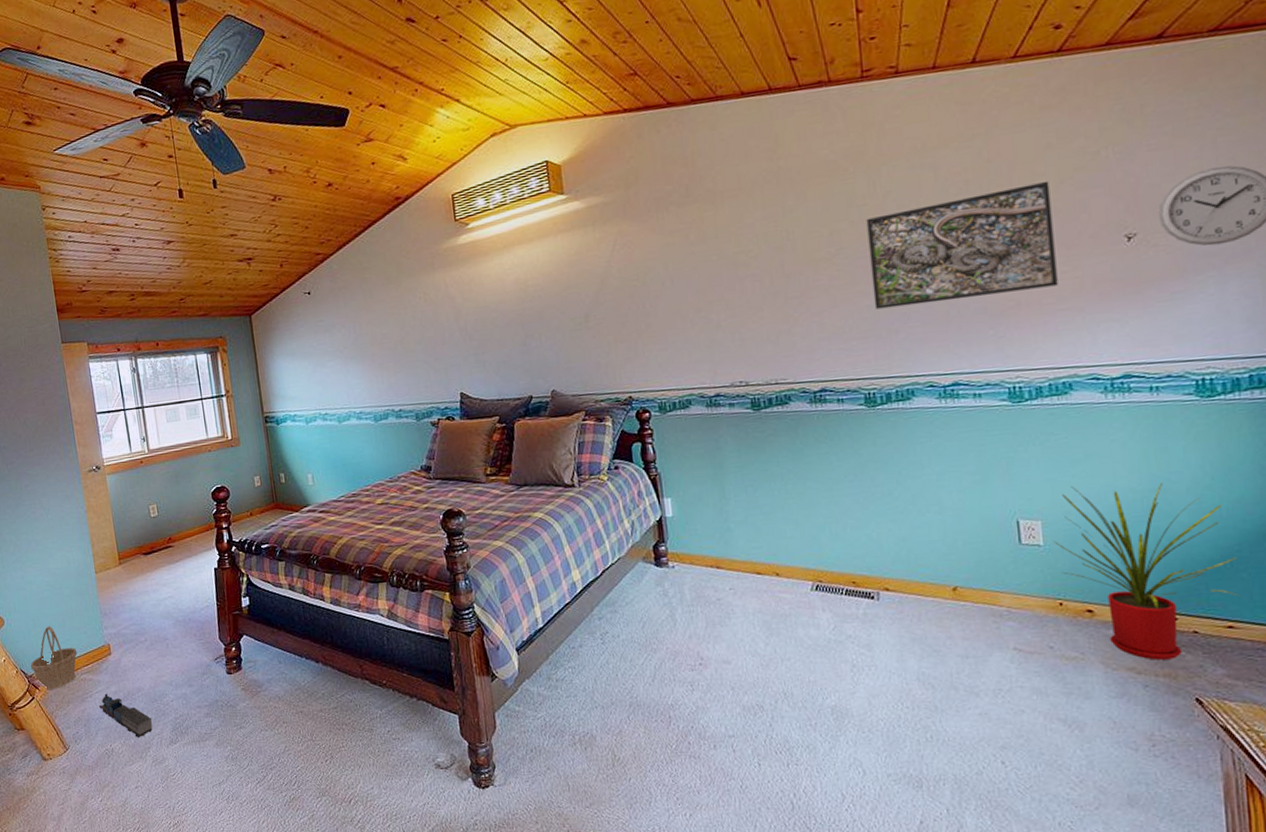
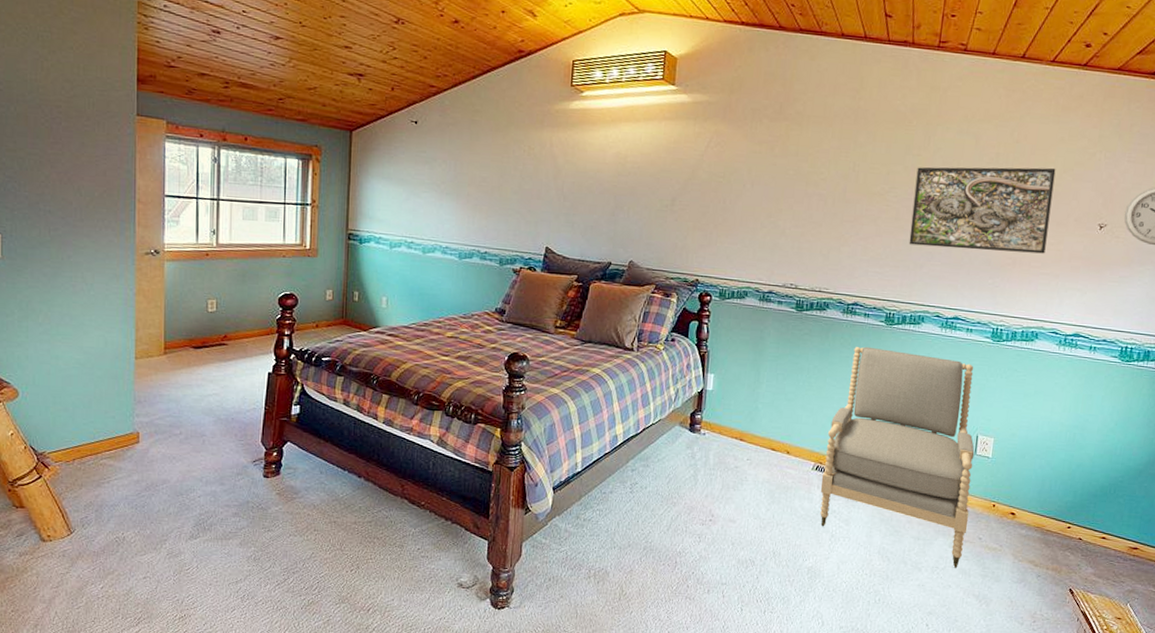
basket: present [30,626,78,690] -> none [42,405,100,471]
toy train: present [99,693,153,737] -> none [116,481,173,529]
armchair: none [821,434,1031,688] -> present [820,346,975,568]
house plant: present [1053,483,1240,660] -> none [999,414,1119,558]

